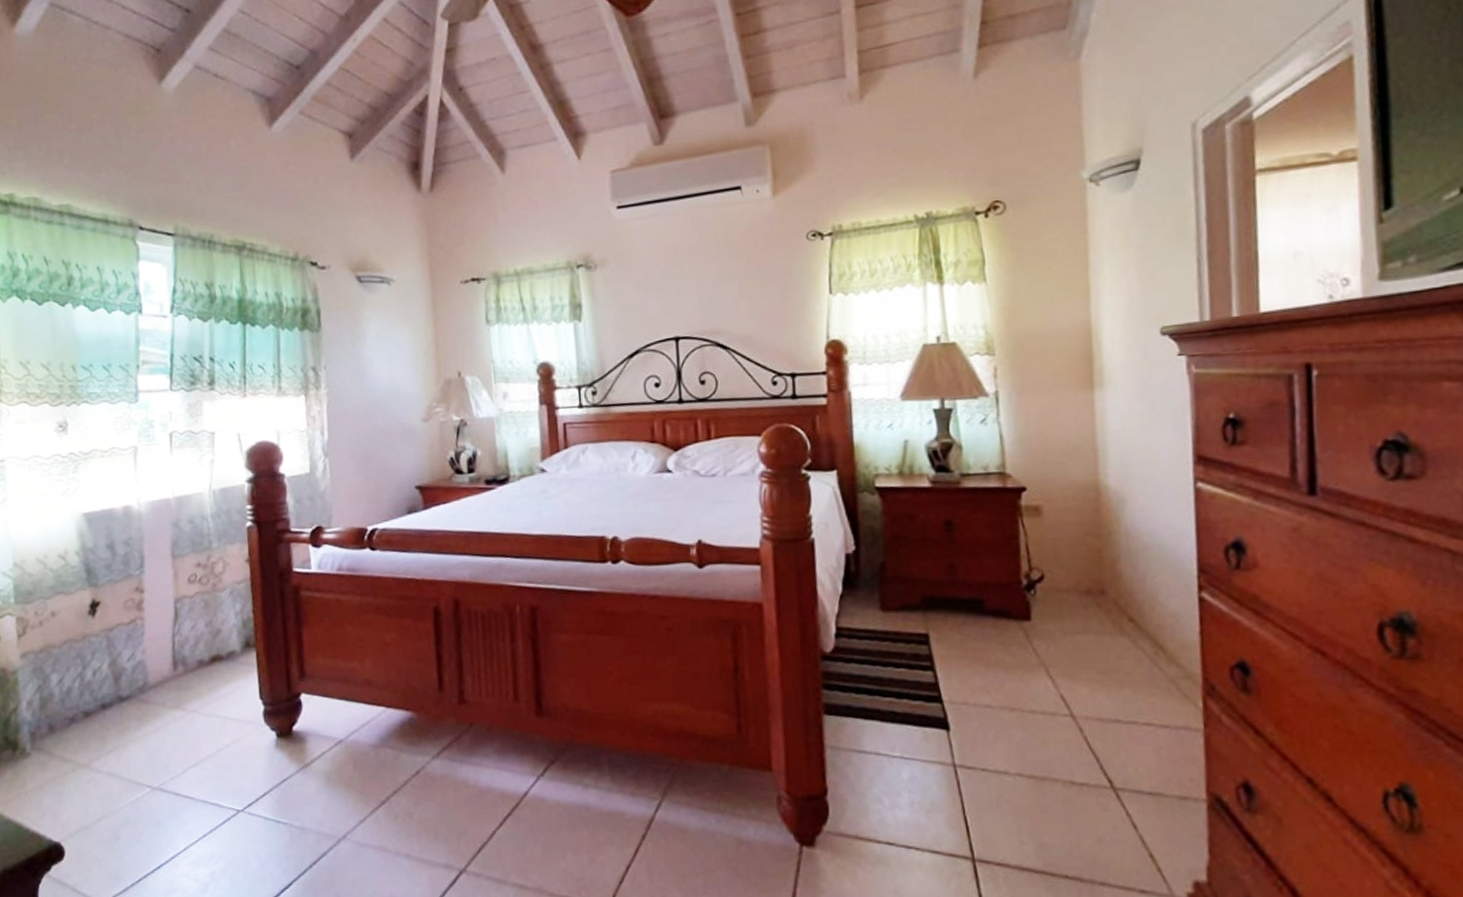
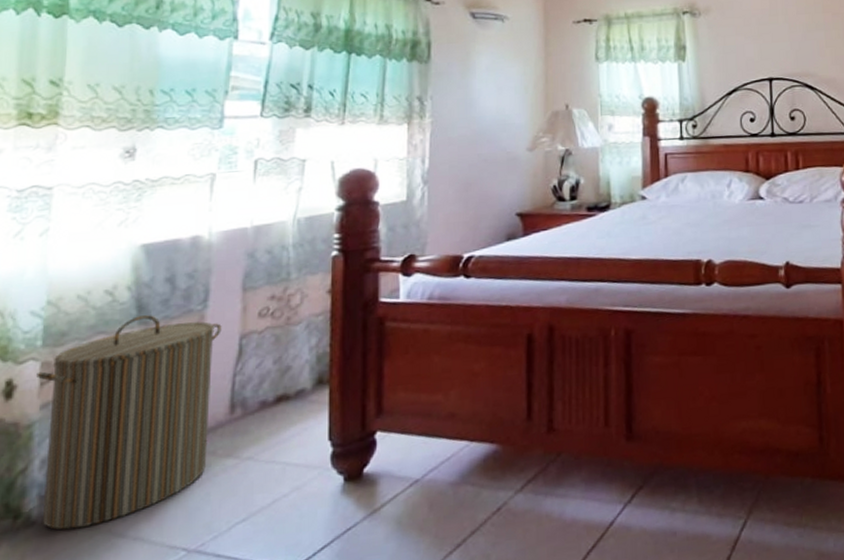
laundry hamper: none [14,578,159,762] -> present [36,315,222,530]

